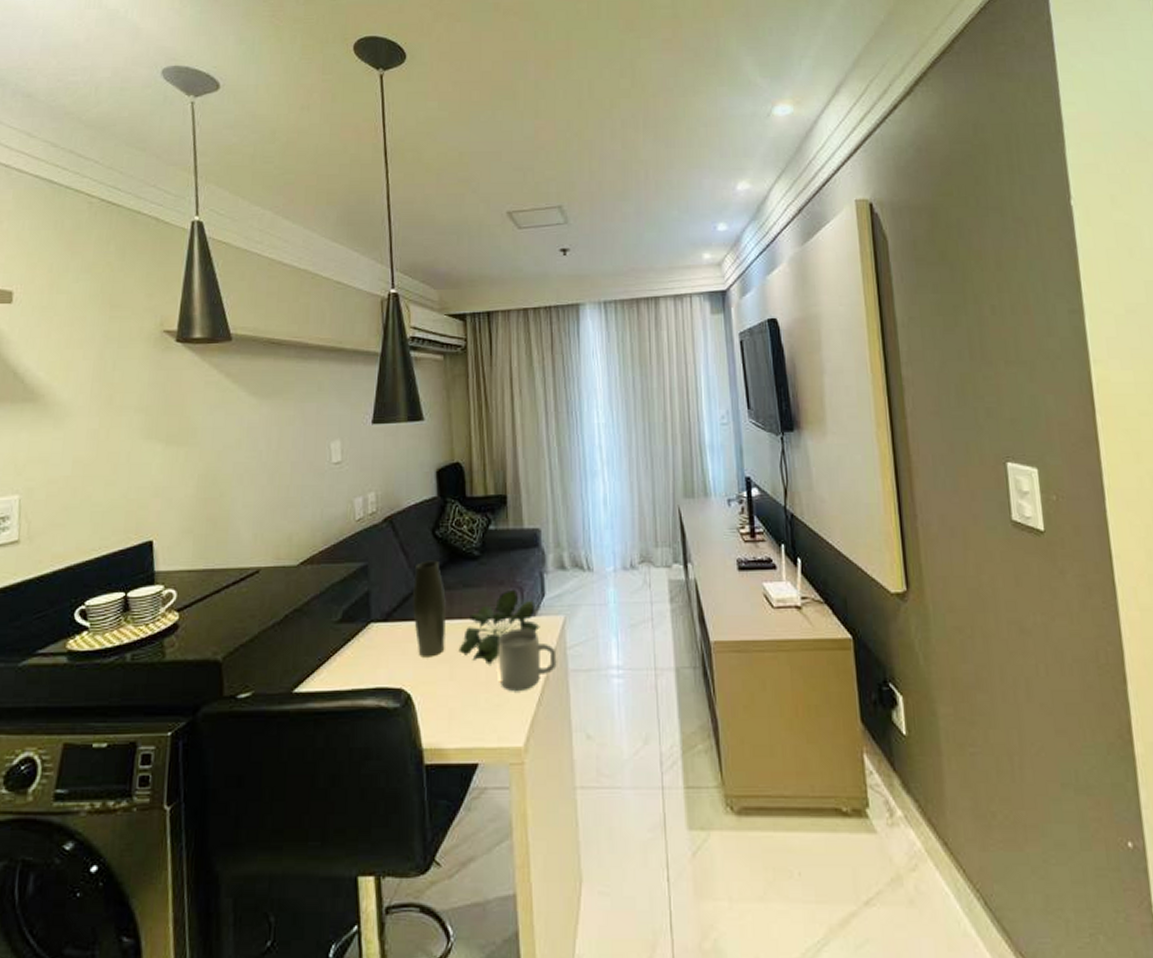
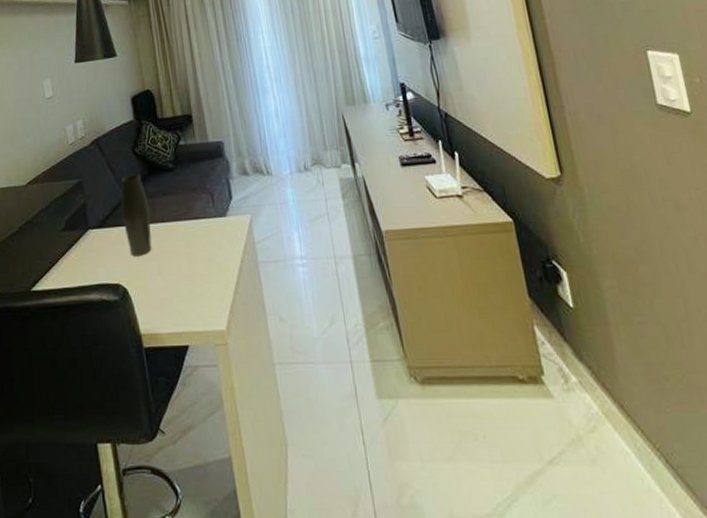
plant: present [458,589,540,665] -> none [163,194,231,261]
mug: present [498,628,557,691] -> none [195,227,248,282]

